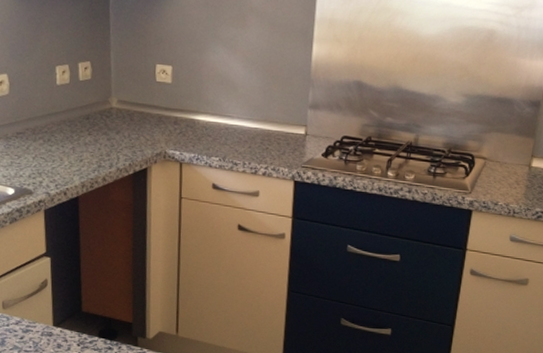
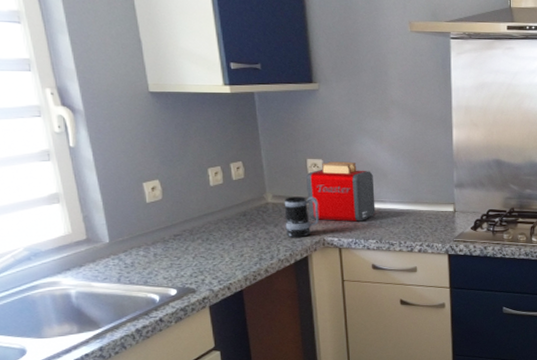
mug: none [127,103,163,148] -> present [284,196,319,238]
toaster: none [152,69,223,137] -> present [306,161,376,222]

